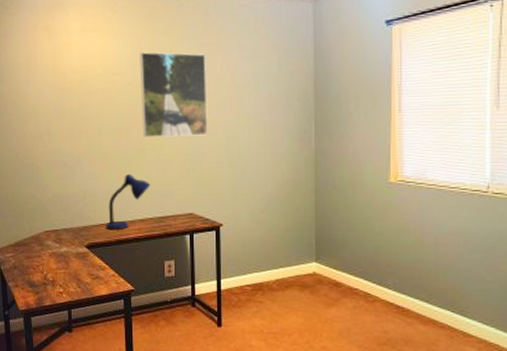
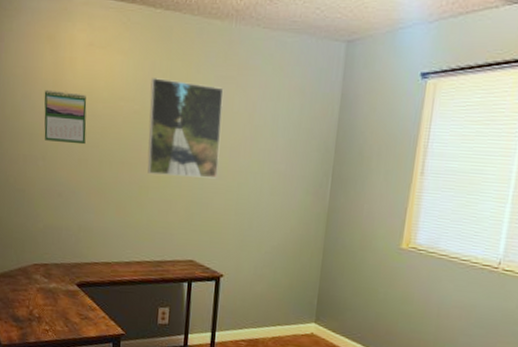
calendar: none [45,73,85,118] -> present [44,89,87,145]
desk lamp: present [106,173,152,230] -> none [99,211,153,271]

